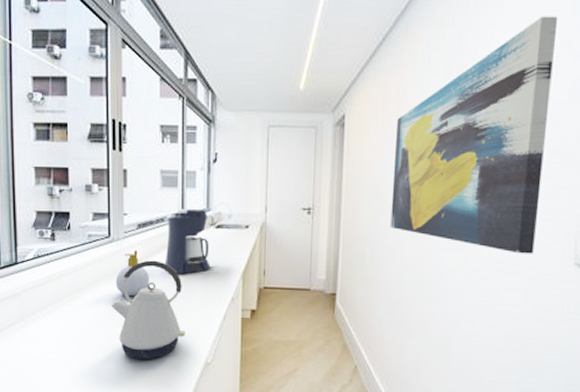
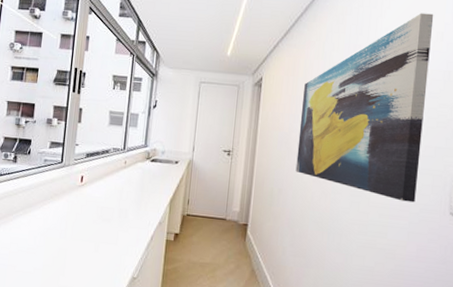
kettle: present [111,260,185,359] -> none [57,184,118,271]
soap bottle: present [115,253,150,297] -> none [62,177,92,215]
coffee maker: present [165,208,211,274] -> none [105,143,145,198]

